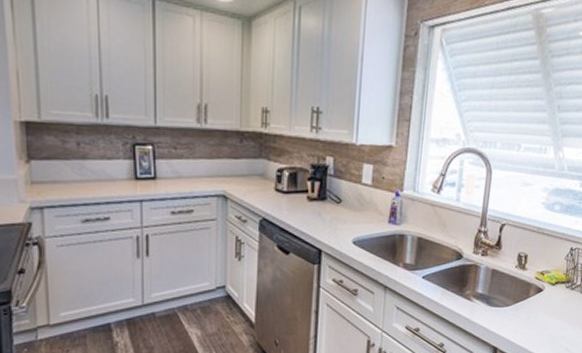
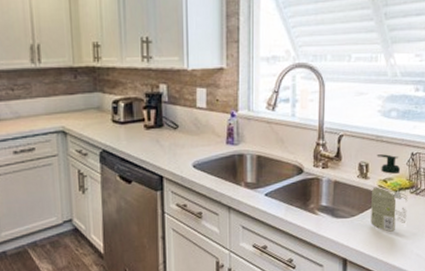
soap dispenser: none [524,247,564,324] -> present [370,154,408,232]

